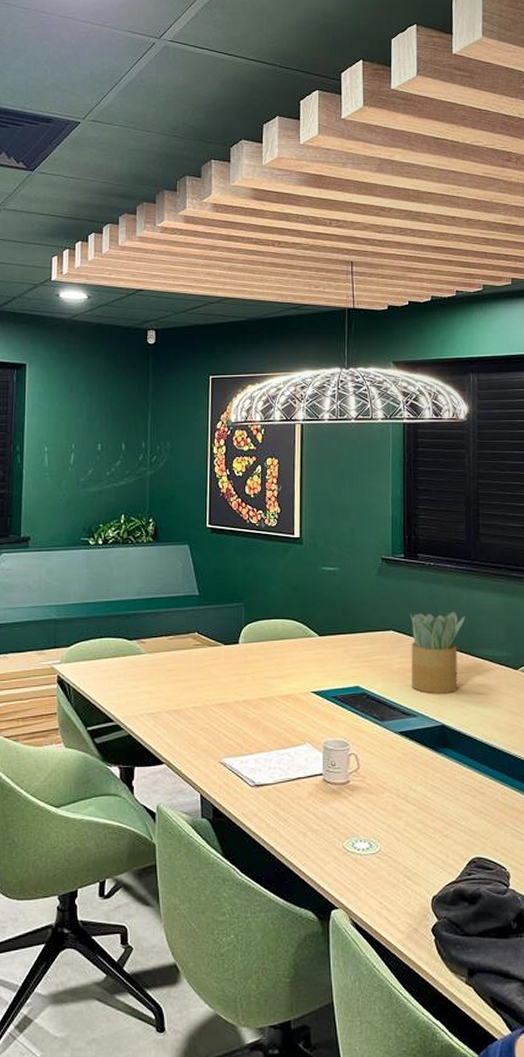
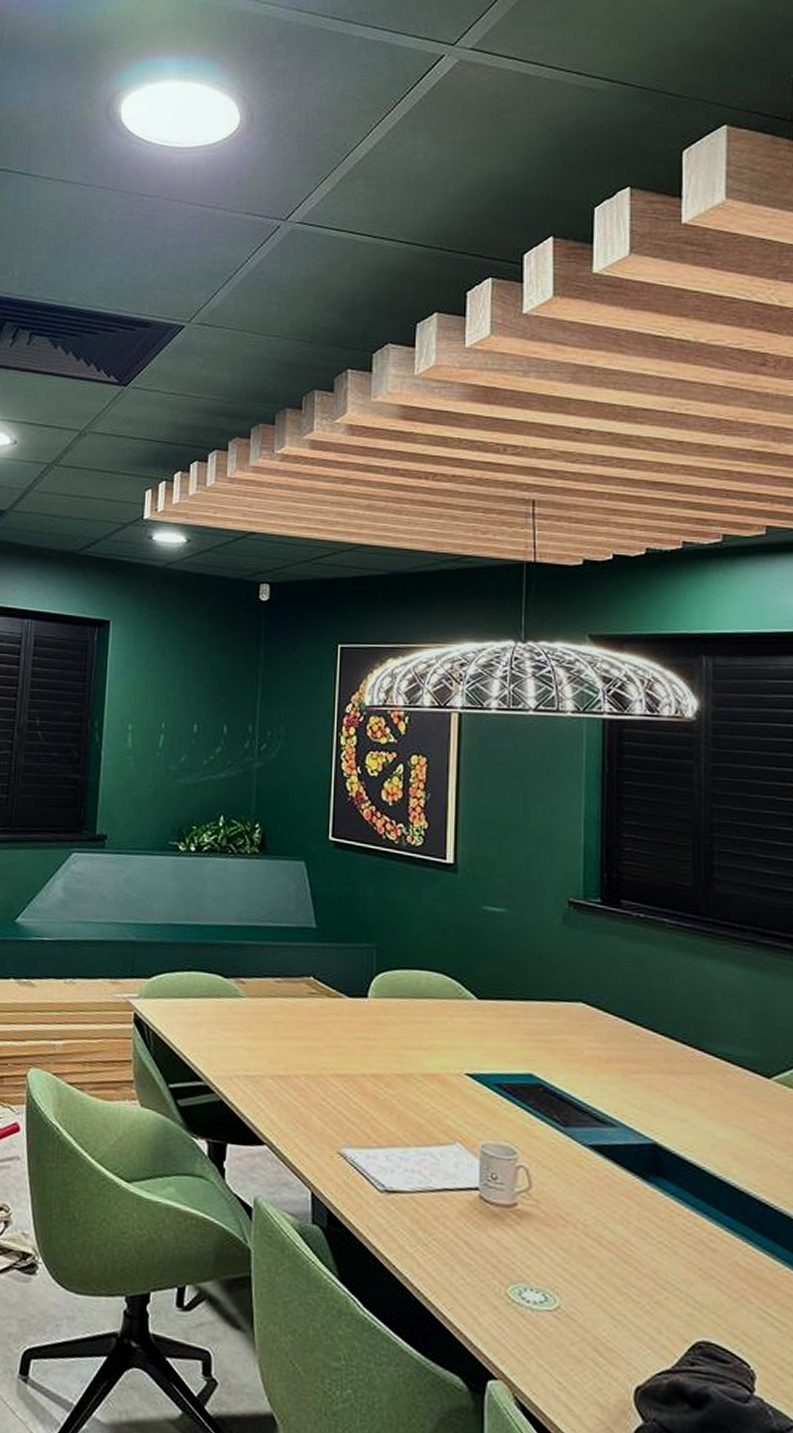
potted plant: present [410,612,466,694] -> none [609,980,691,1100]

